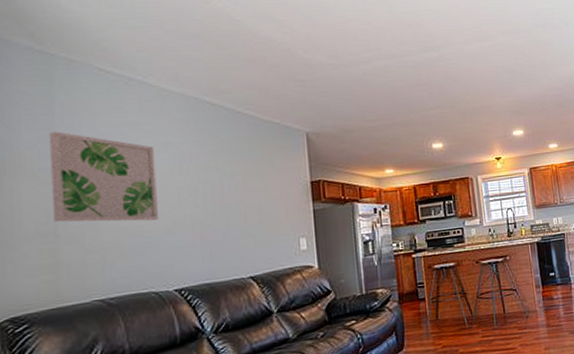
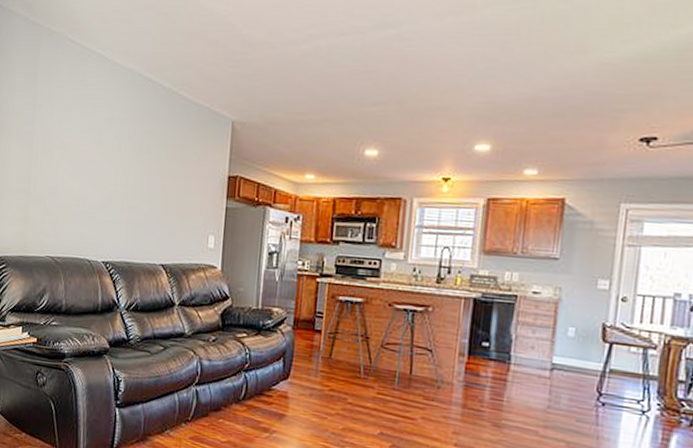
wall art: present [48,131,160,223] -> none [28,99,103,193]

